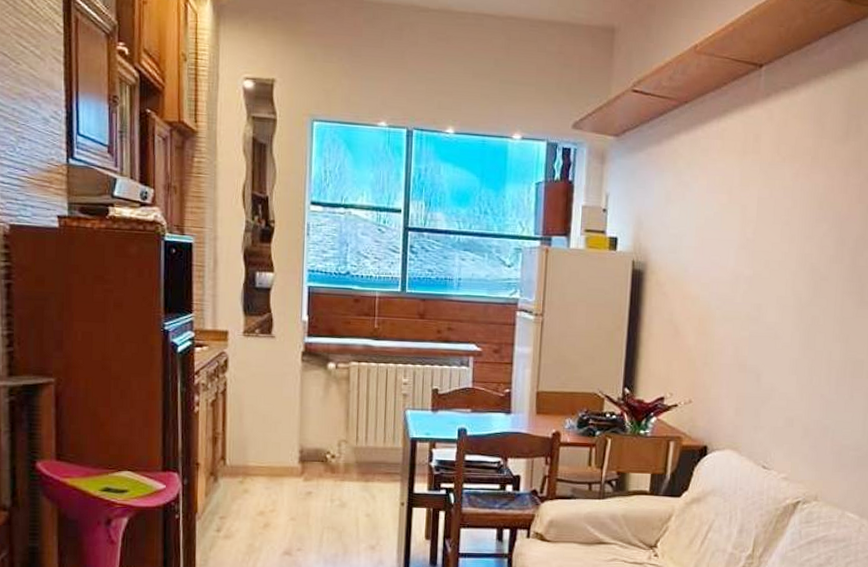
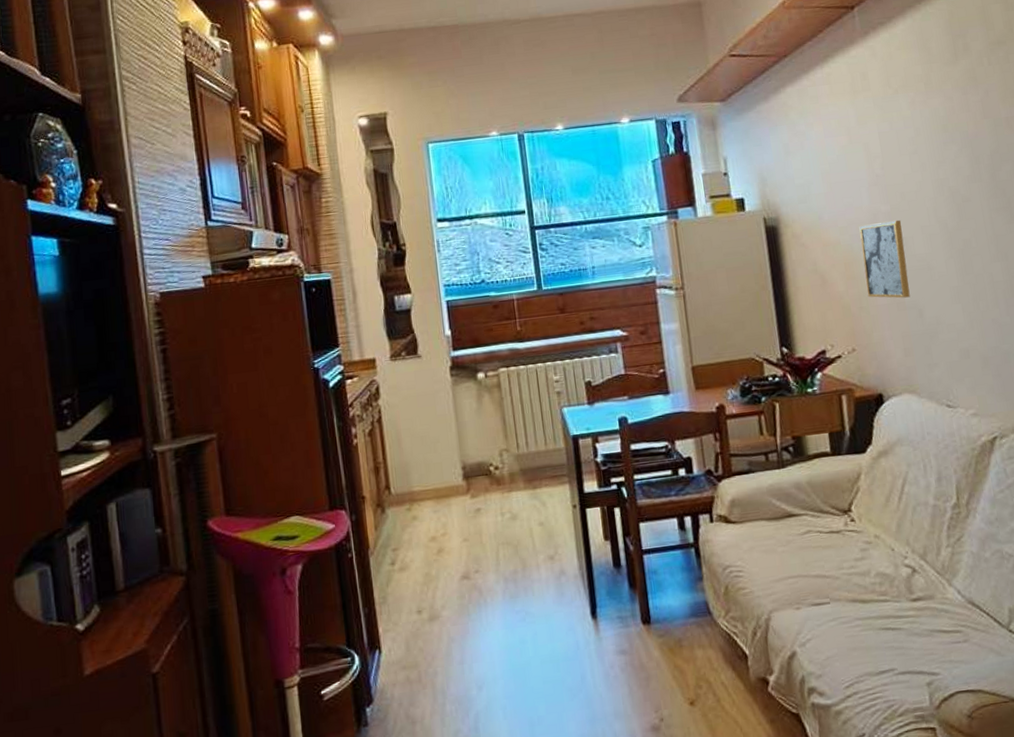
wall art: none [714,285,760,361] -> present [859,219,910,298]

